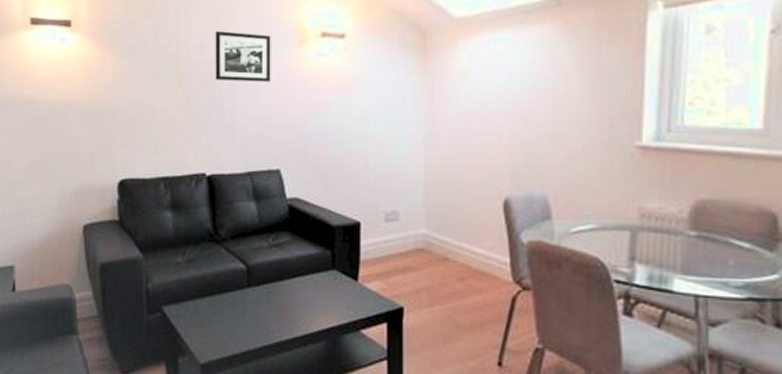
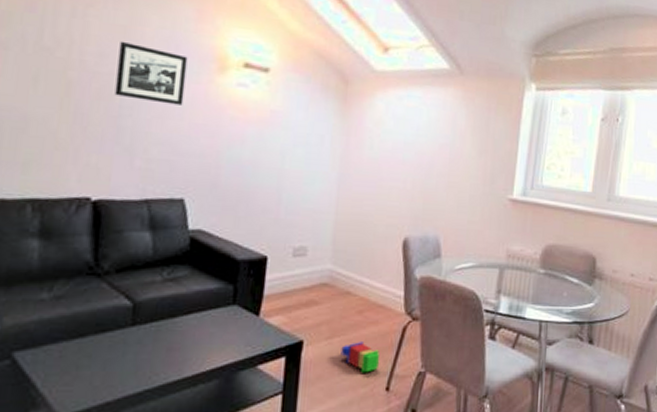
stacking toy: none [444,311,487,345] -> present [341,342,379,373]

